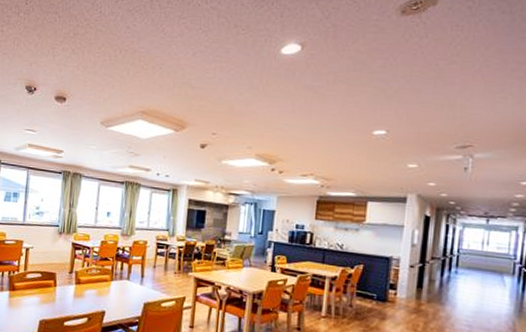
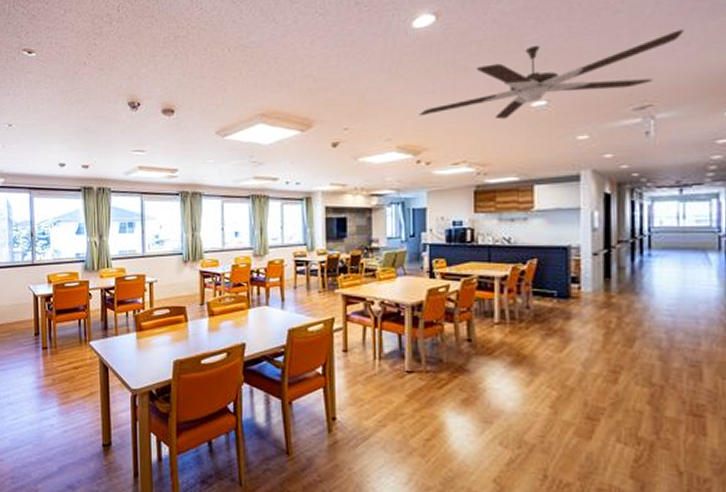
ceiling fan: none [278,83,505,143] -> present [419,29,684,120]

